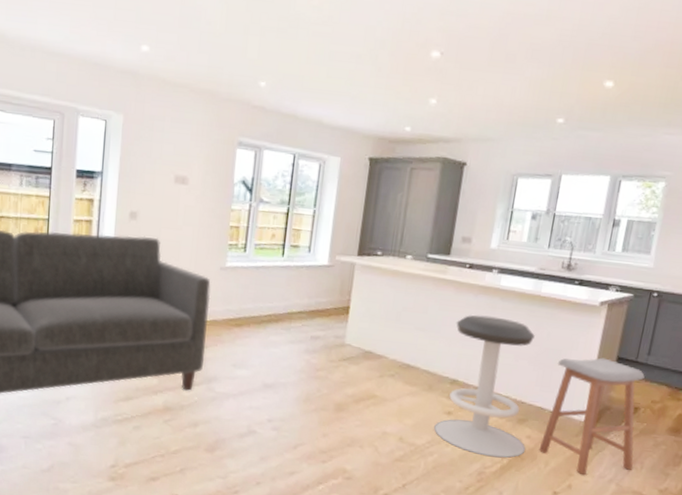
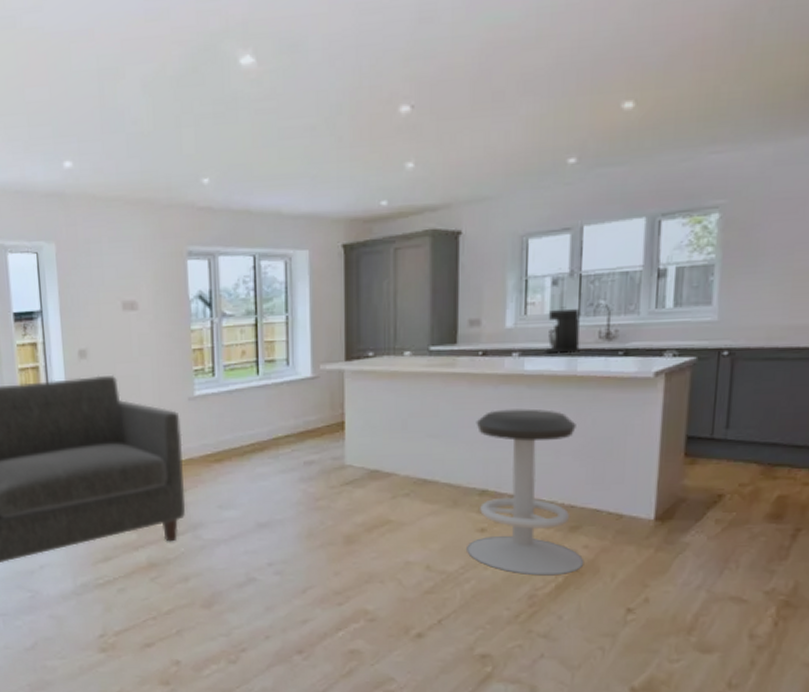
coffee maker: none [518,239,550,278] -> present [545,308,581,354]
stool: present [538,357,645,475] -> none [600,439,726,584]

